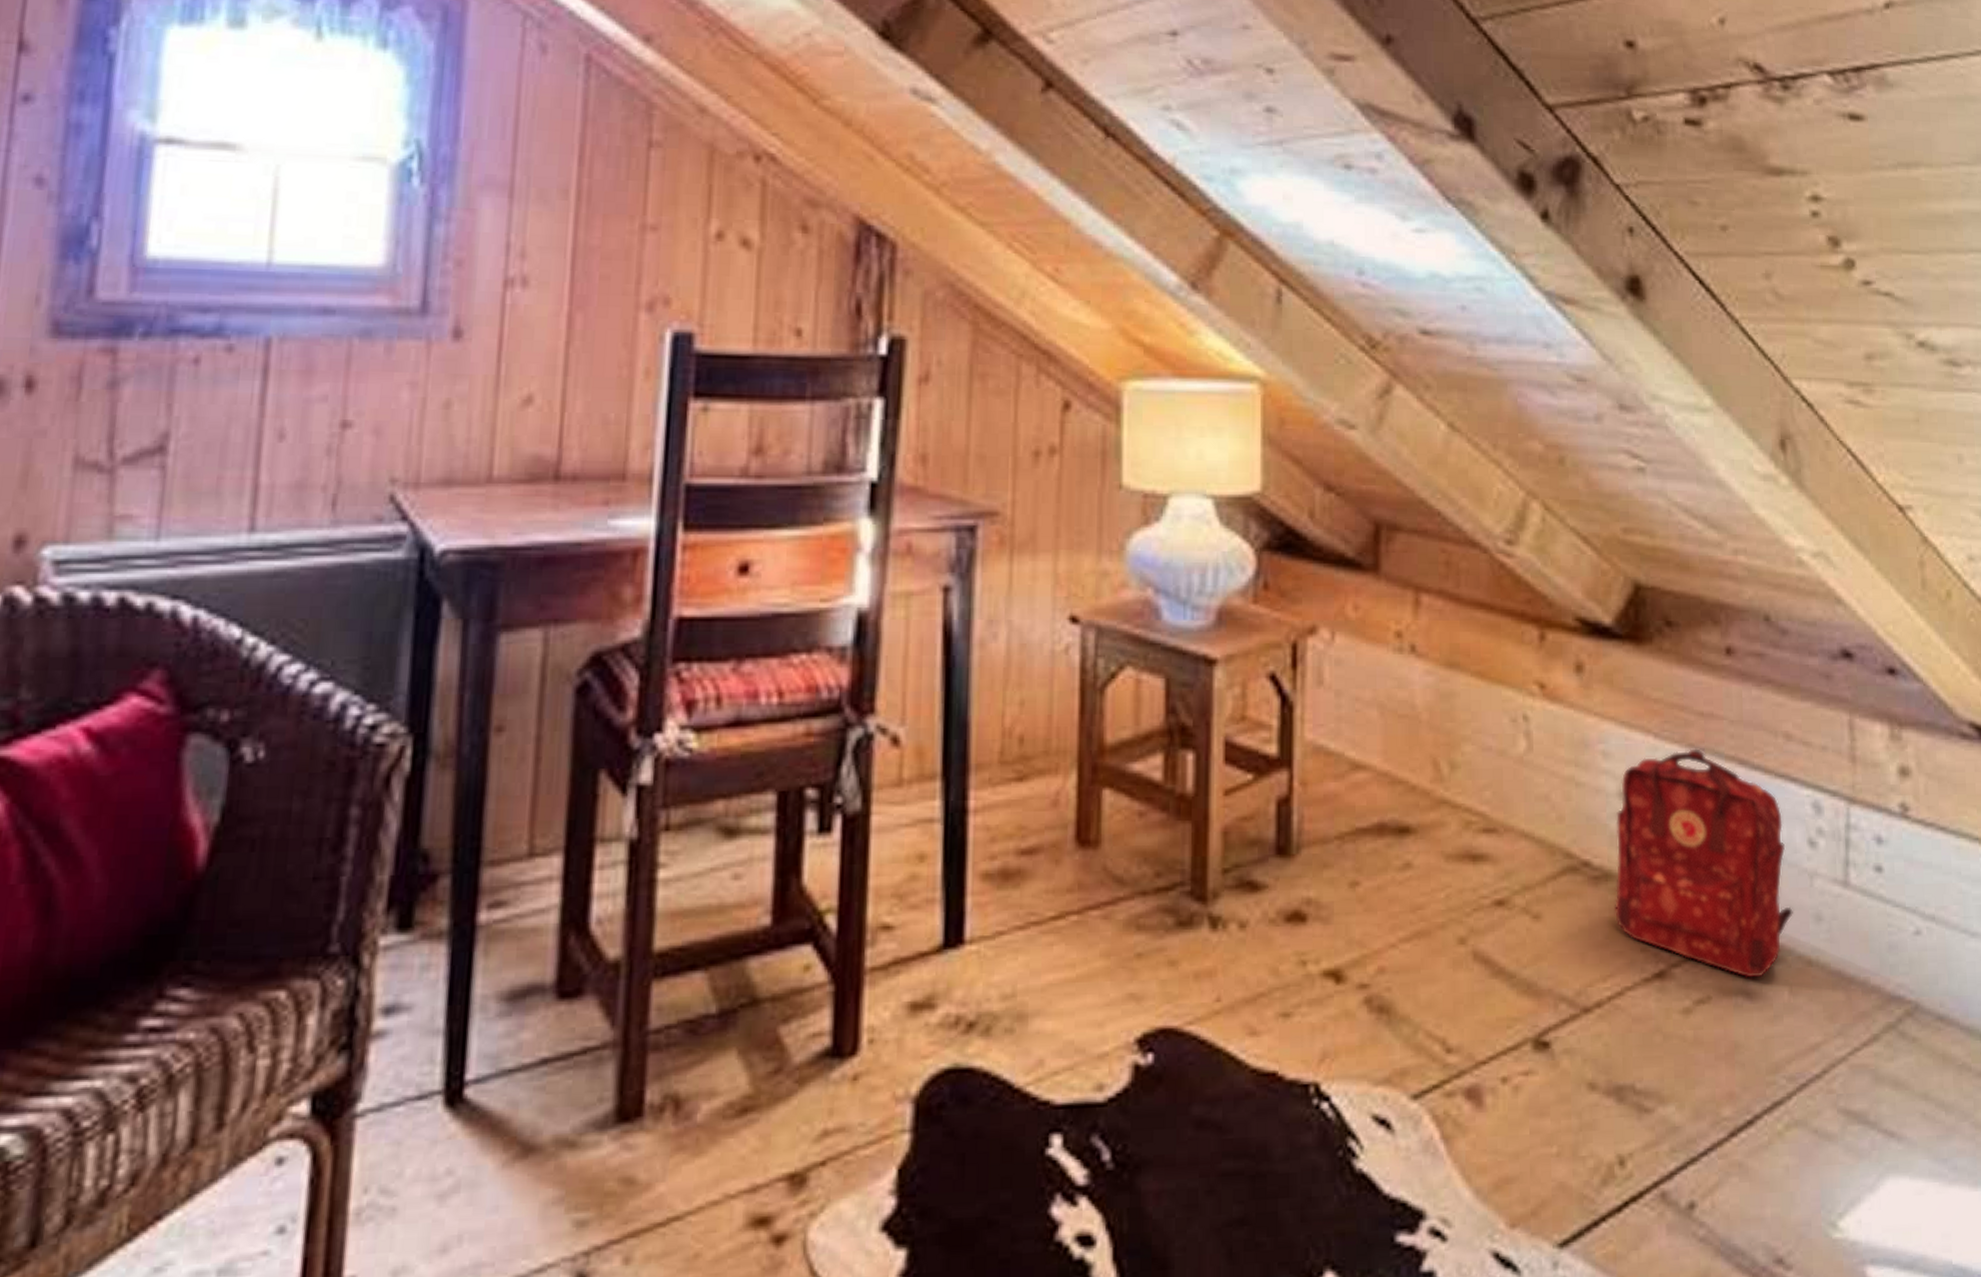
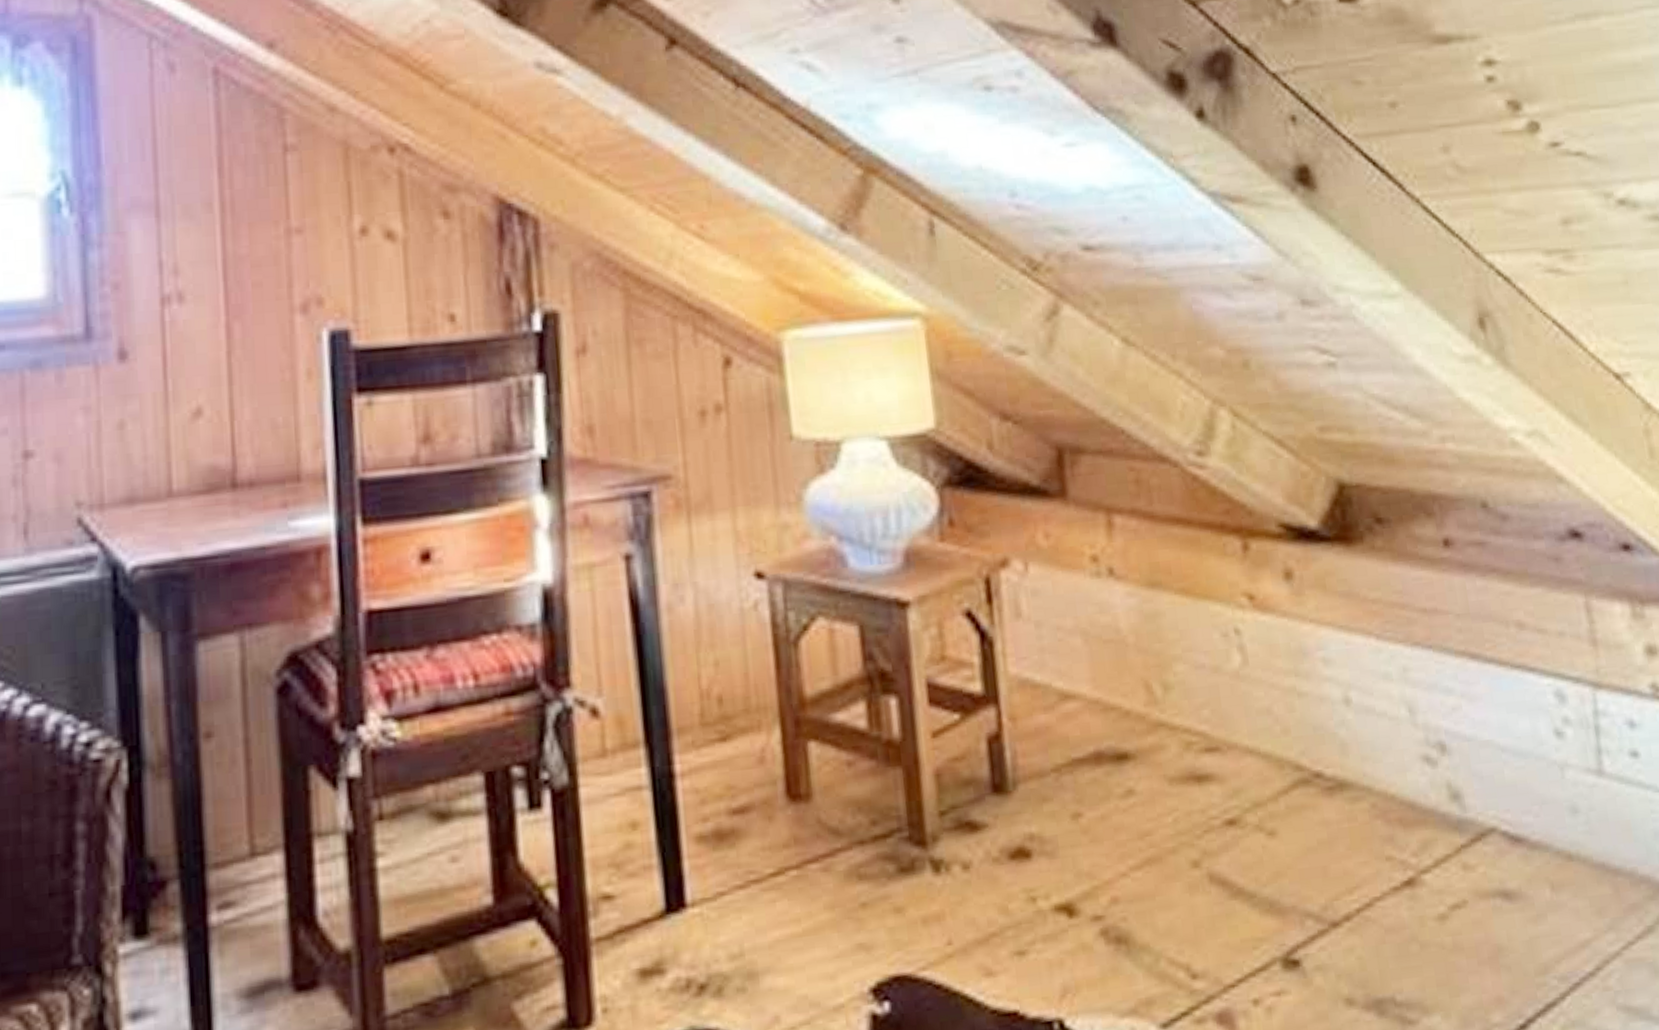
backpack: present [1615,748,1793,978] -> none [1344,646,1546,879]

